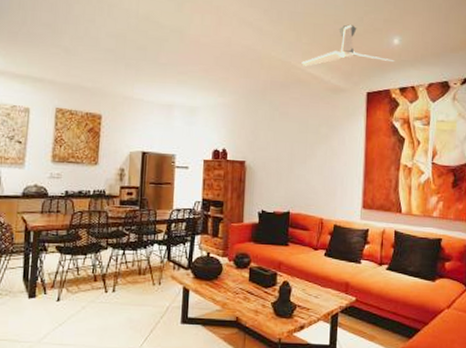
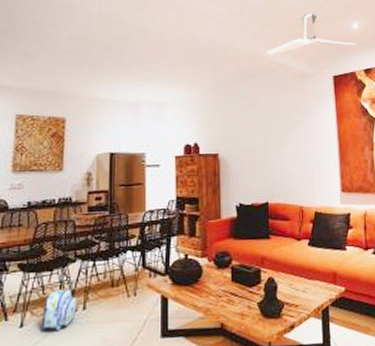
backpack: none [75,272,108,308] -> present [41,288,78,333]

